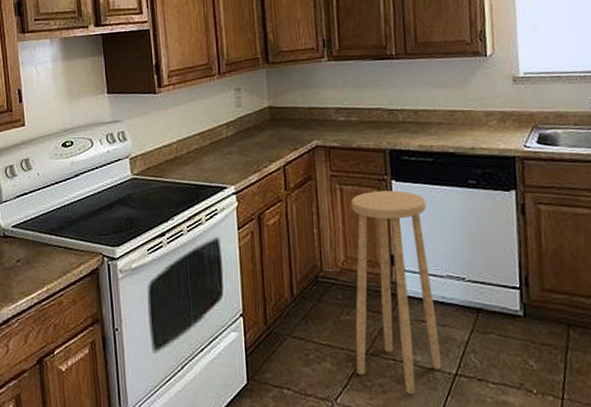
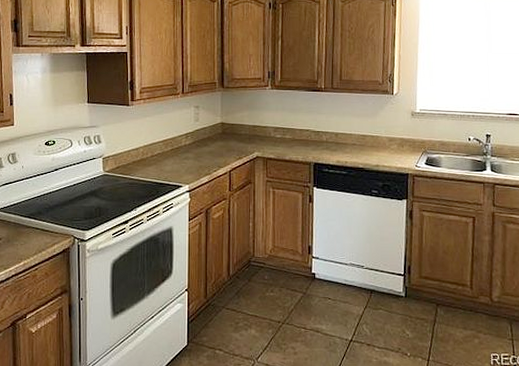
stool: present [350,190,441,394] -> none [275,195,340,355]

